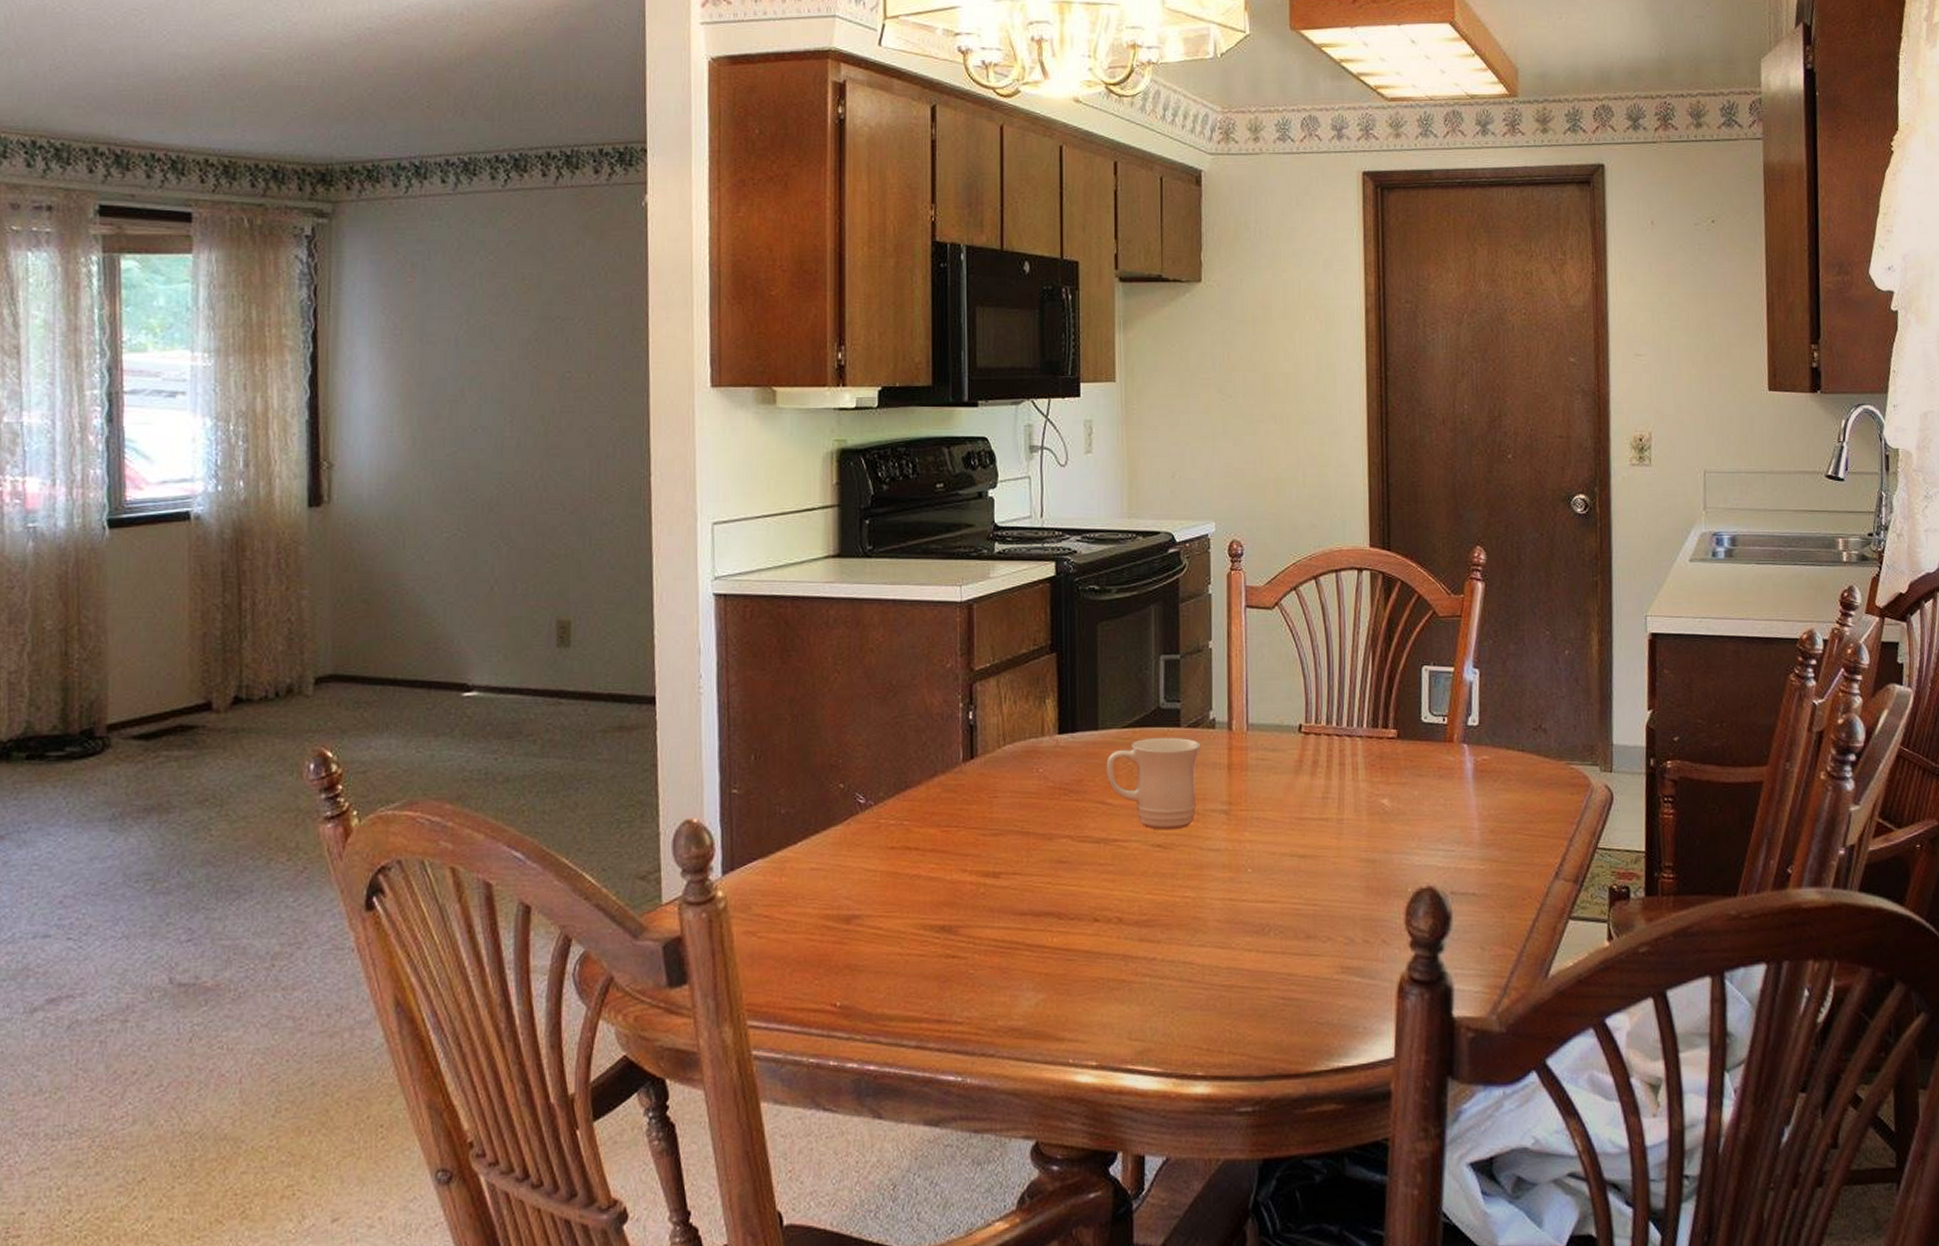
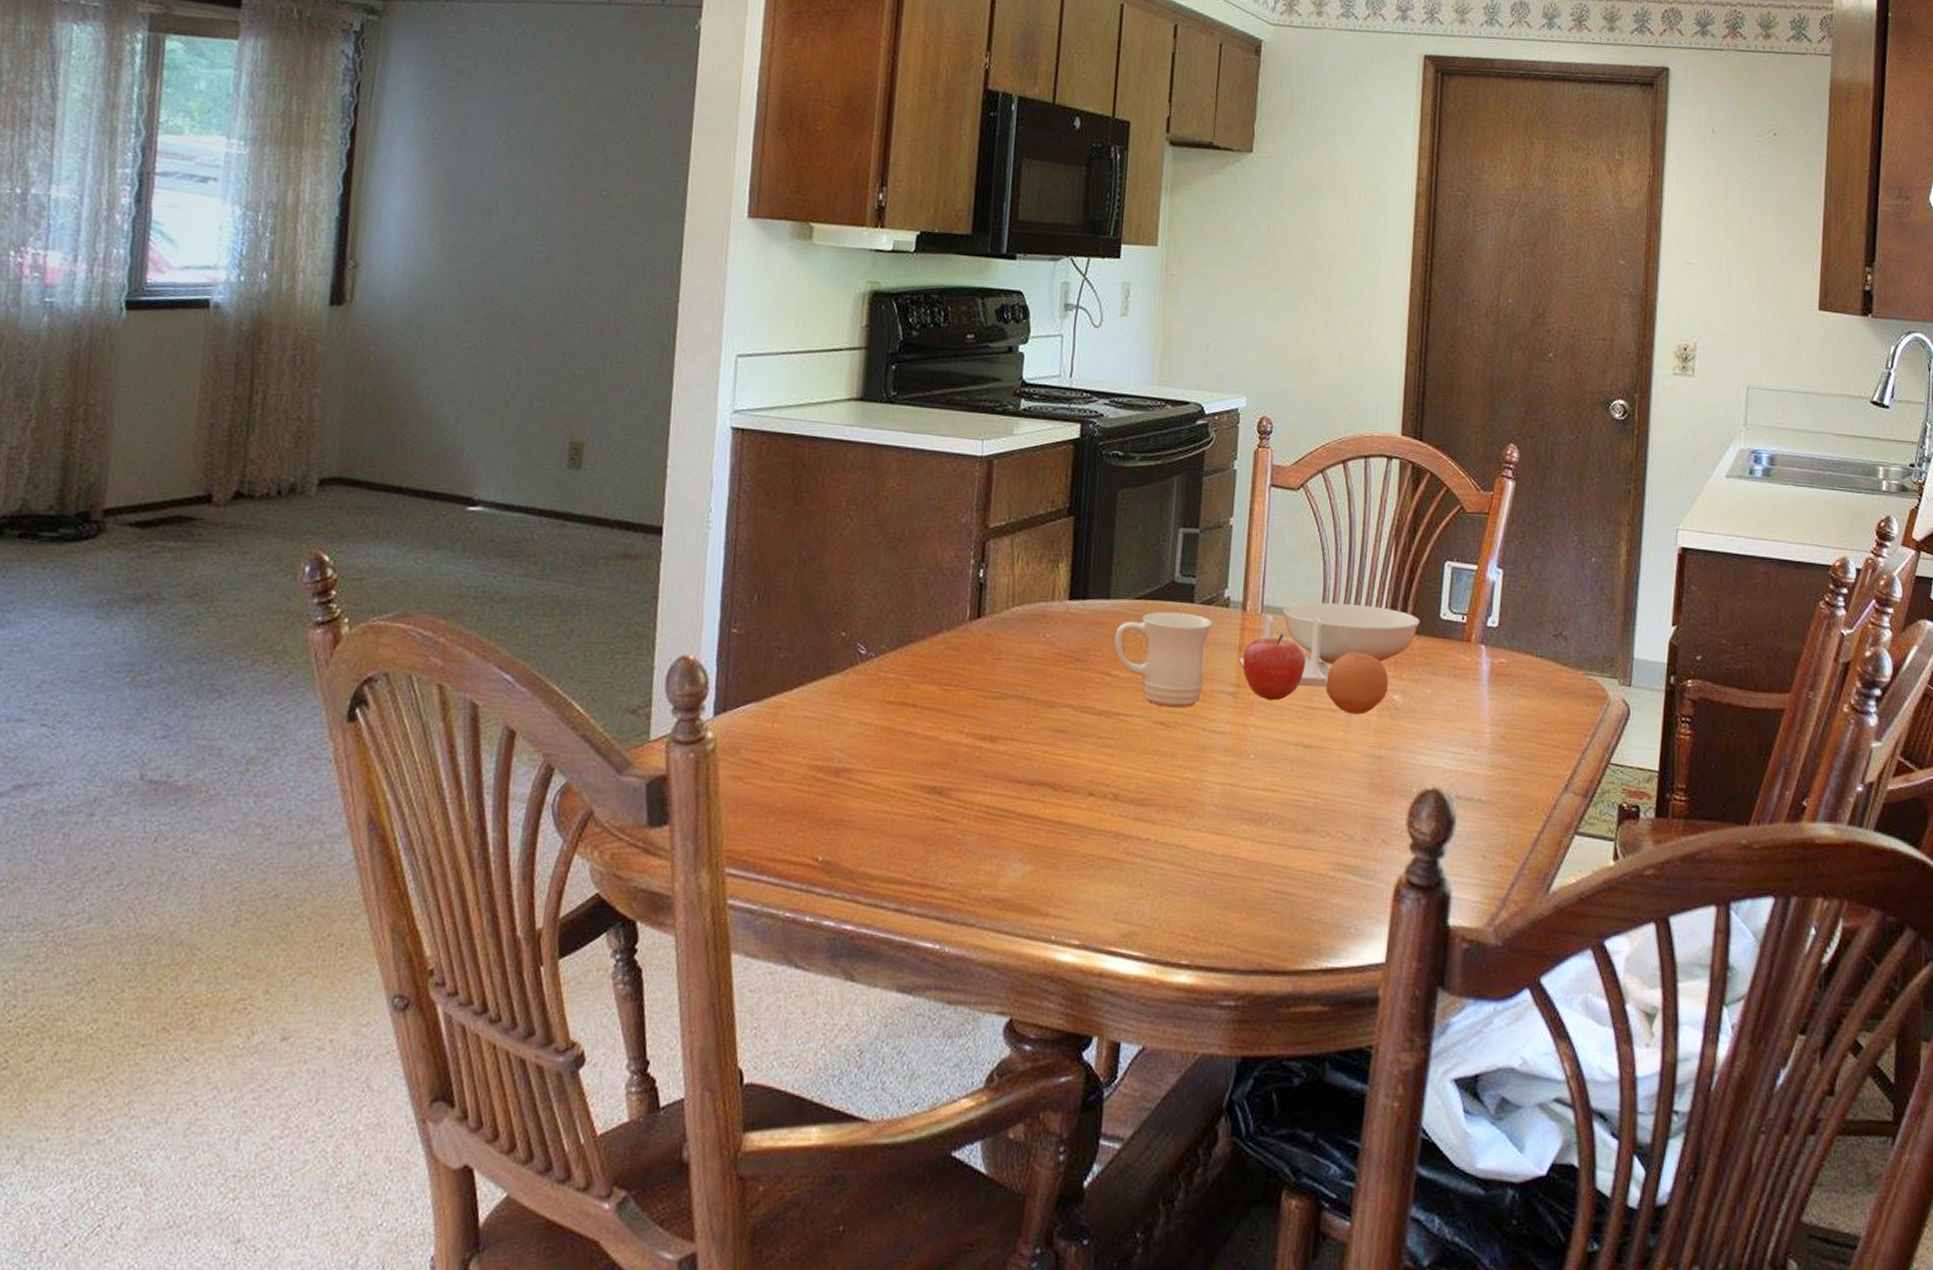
napkin holder: none [1229,730,1319,799] -> present [1239,615,1331,687]
fruit: none [1233,749,1295,815] -> present [1242,633,1306,701]
bowl: none [1267,714,1403,775] -> present [1282,602,1420,665]
fruit: none [1315,761,1377,822] -> present [1325,651,1389,715]

